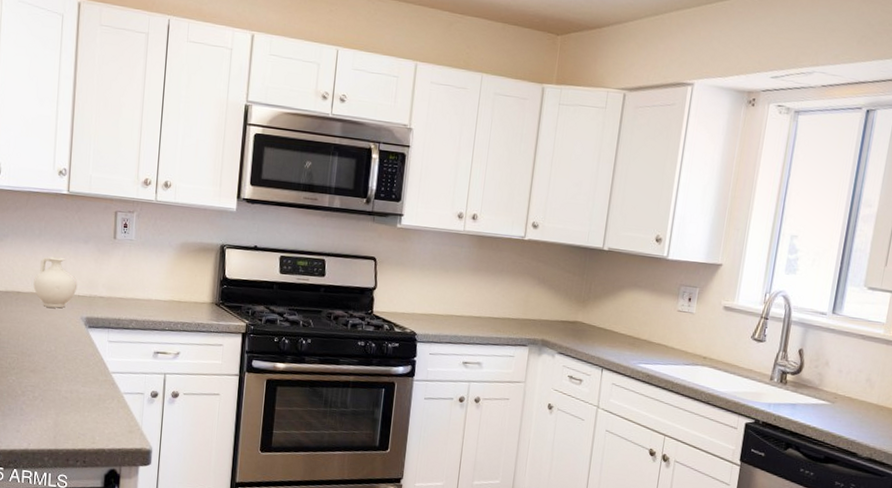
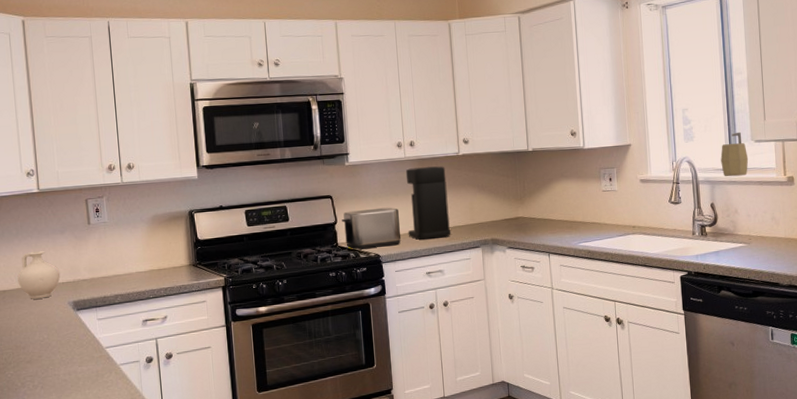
toaster: none [382,278,446,325] -> present [342,207,401,250]
coffee maker: none [450,244,507,327] -> present [405,166,451,240]
soap dispenser: none [821,273,856,325] -> present [720,132,749,177]

